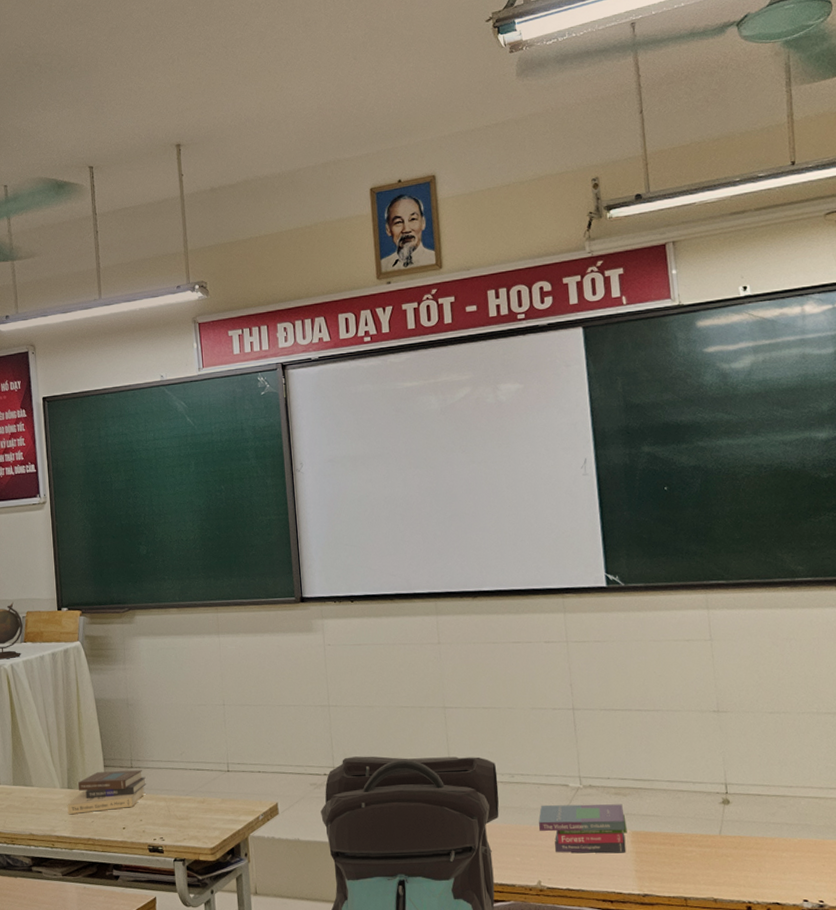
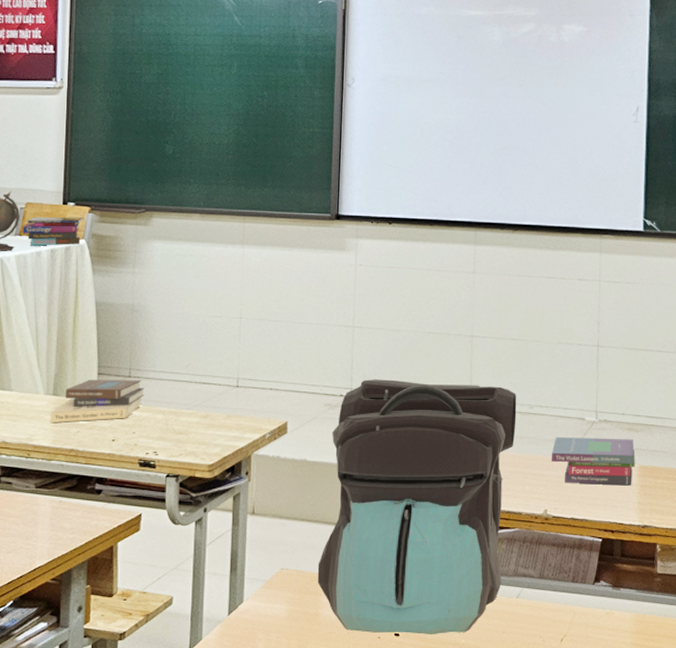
books: none [26,620,77,651] -> present [22,216,84,246]

